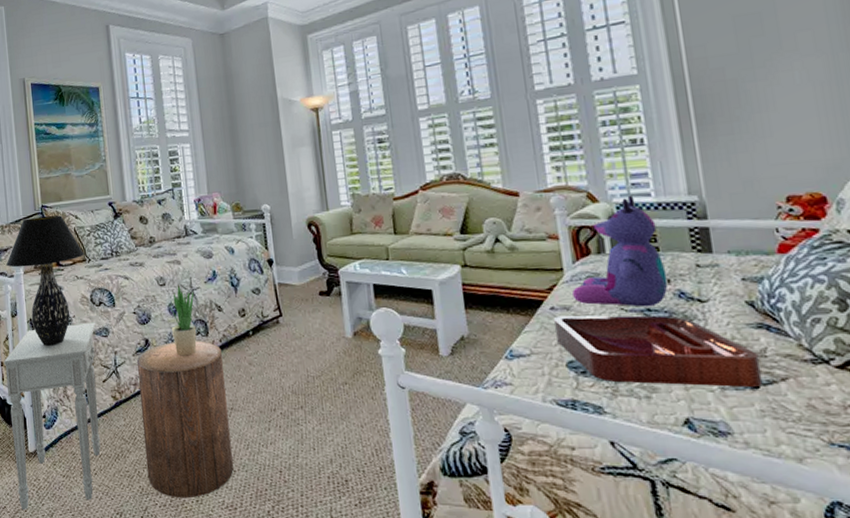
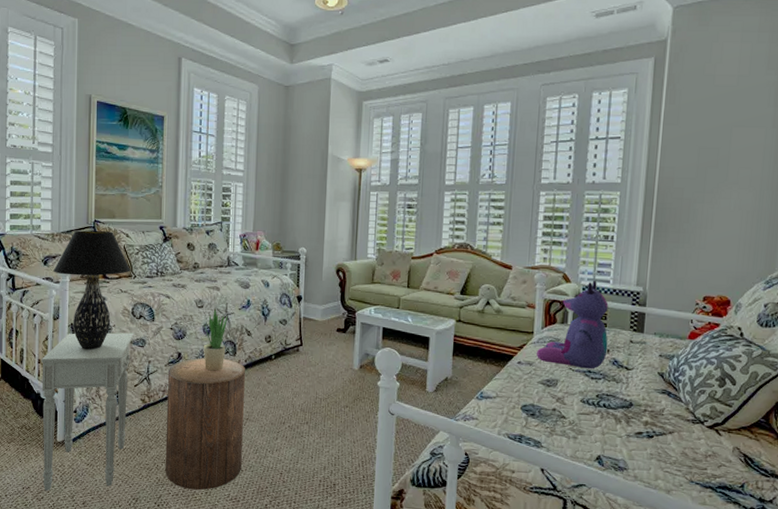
decorative tray: present [554,315,763,387] -> none [518,369,658,437]

